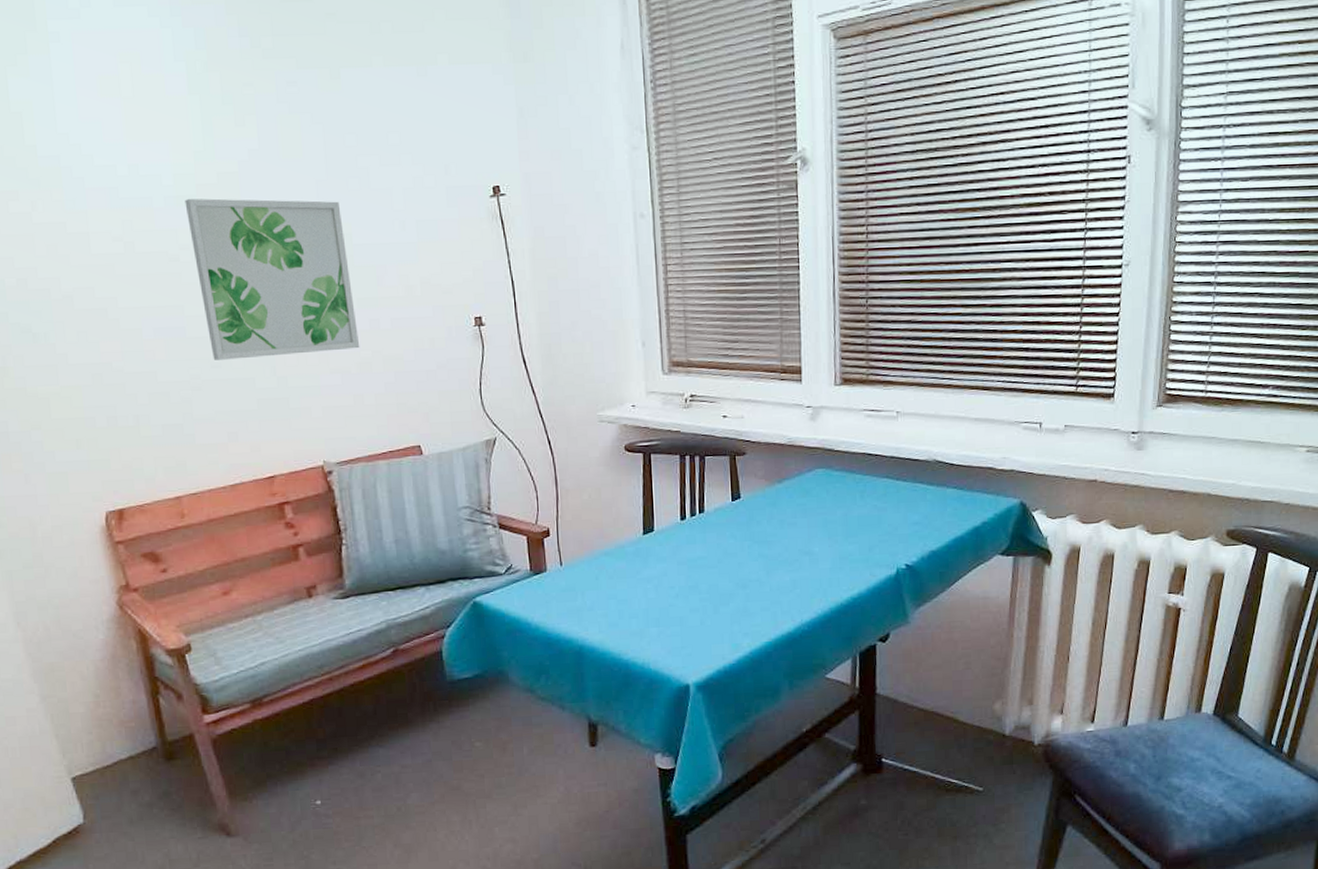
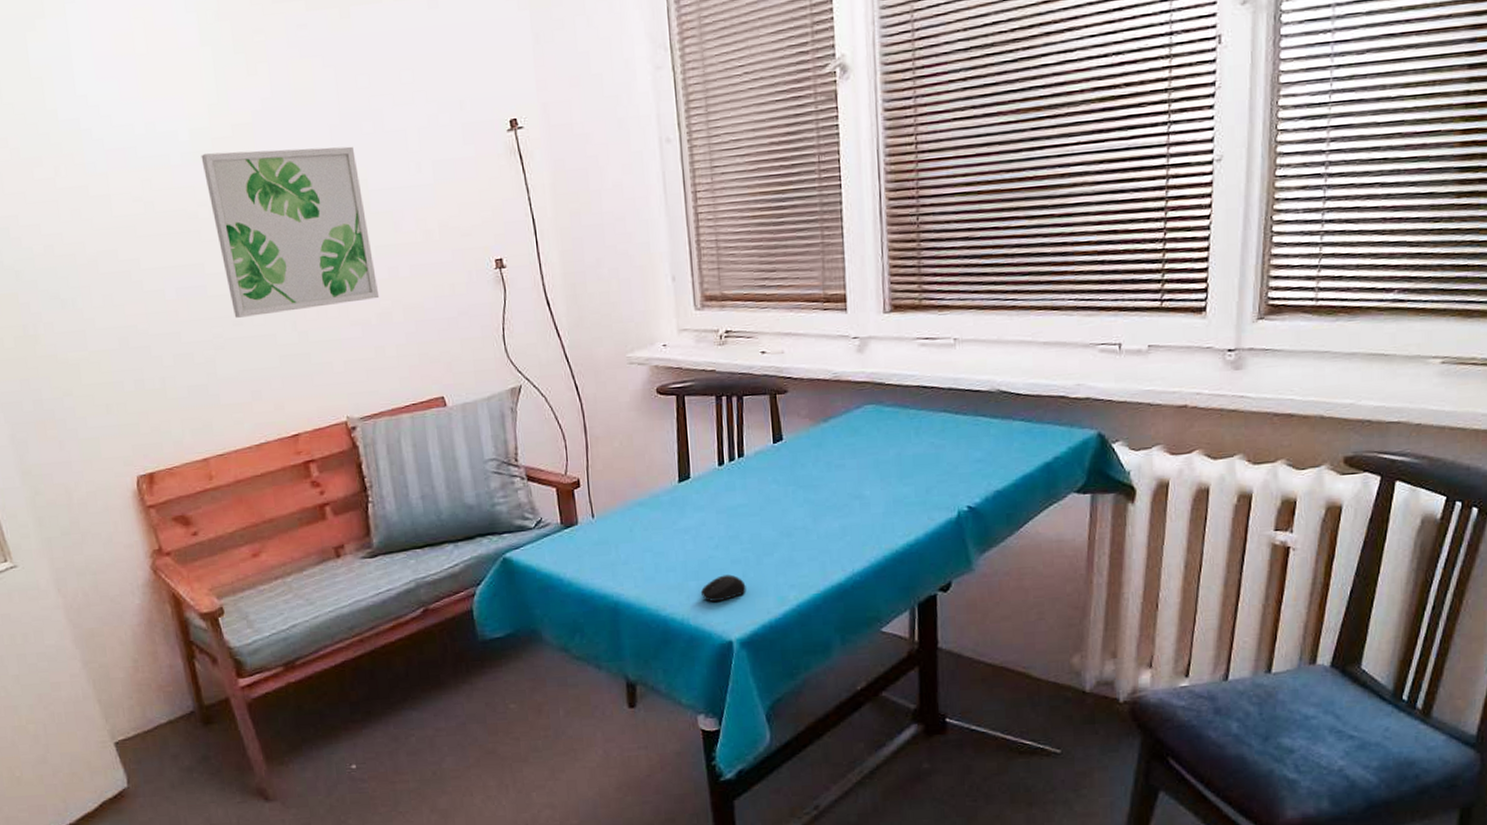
computer mouse: none [661,622,703,647] -> present [701,574,746,602]

